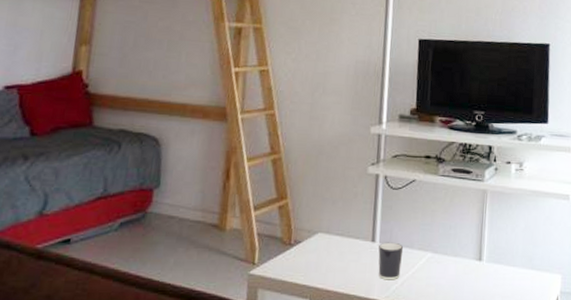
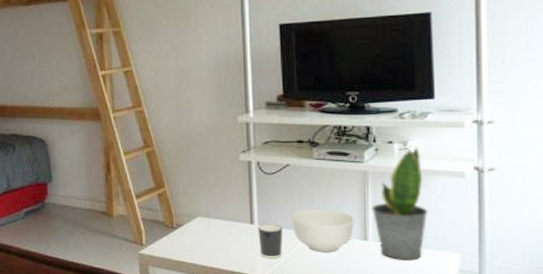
bowl: none [412,227,471,273] -> present [291,209,354,252]
potted plant: none [487,168,538,282] -> present [371,147,429,260]

